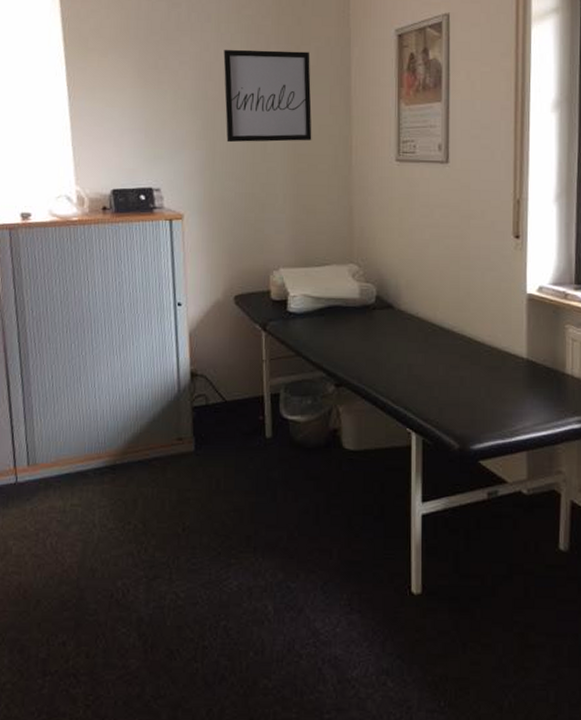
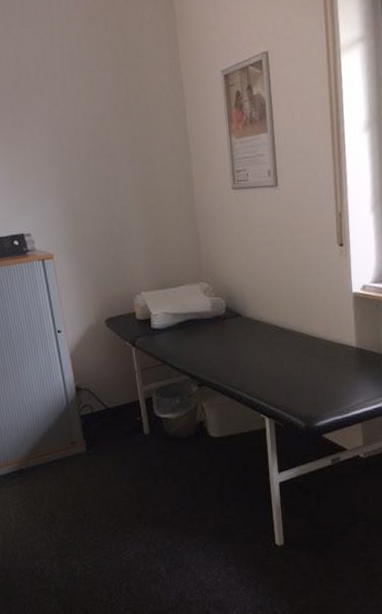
wall art: present [223,49,312,143] -> none [71,98,158,187]

